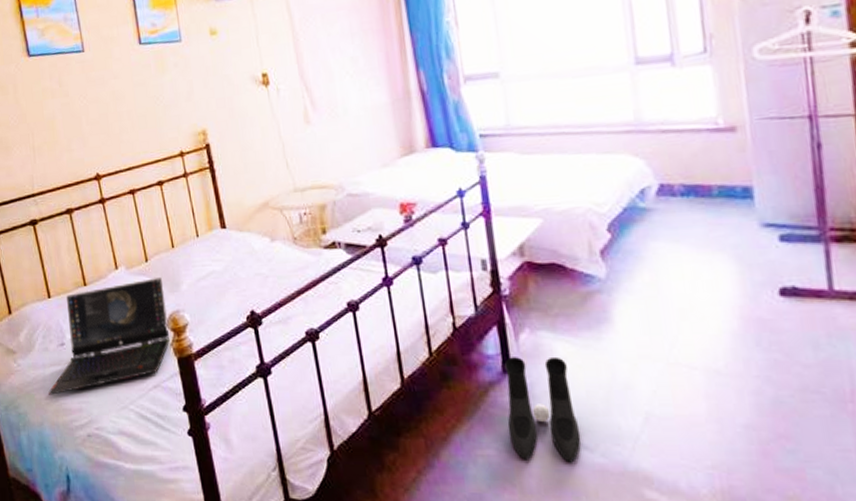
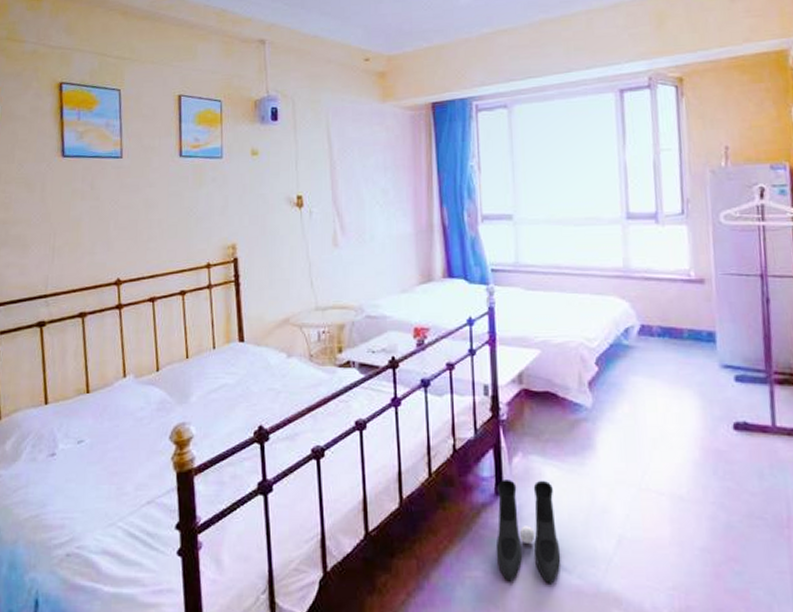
laptop computer: present [47,276,171,395] -> none [28,387,172,510]

